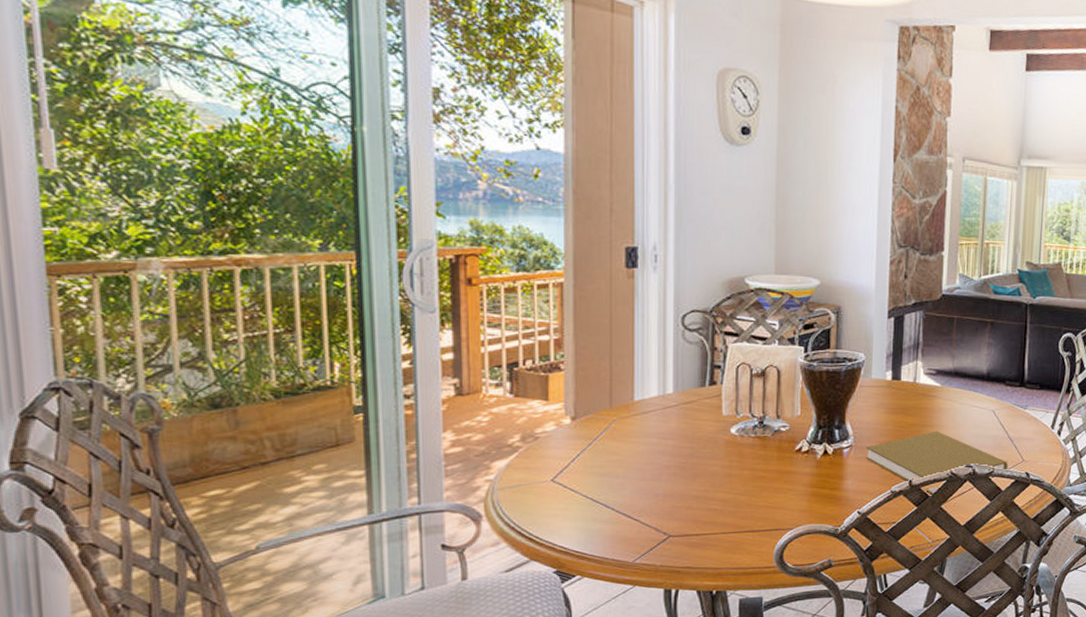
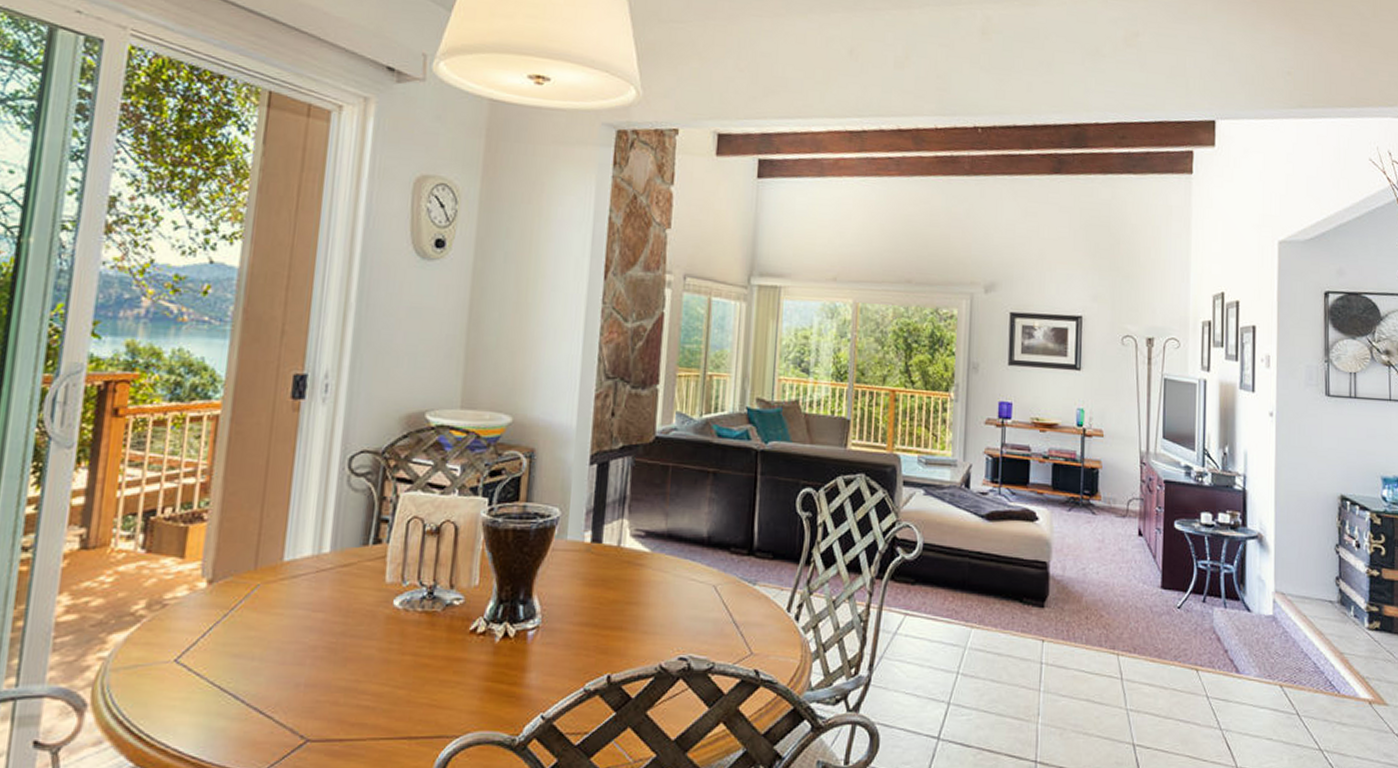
book: present [866,431,1008,496] -> none [555,610,732,698]

